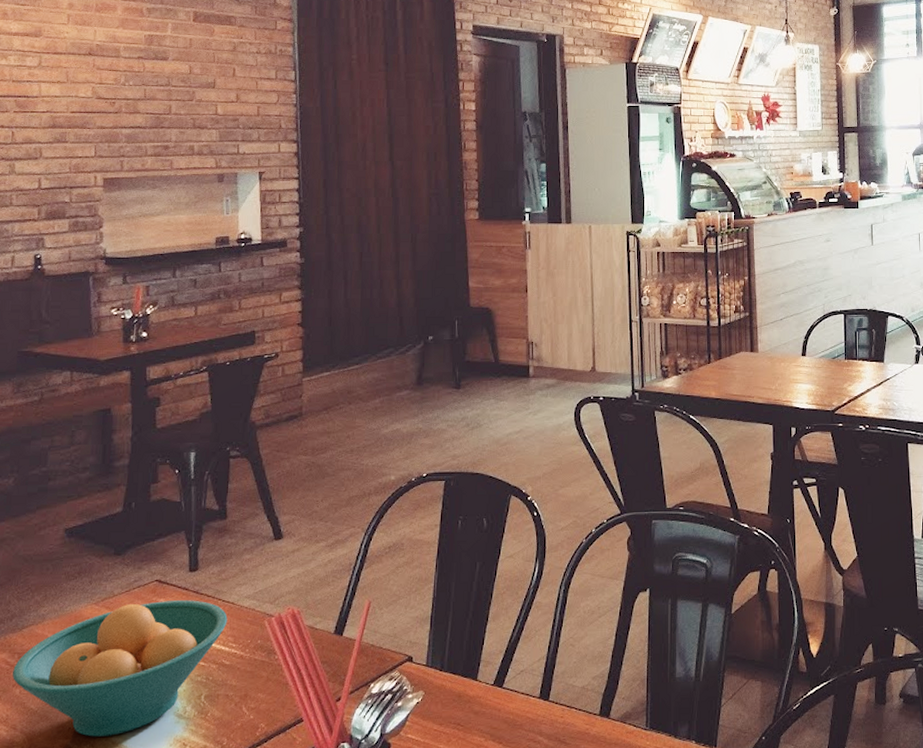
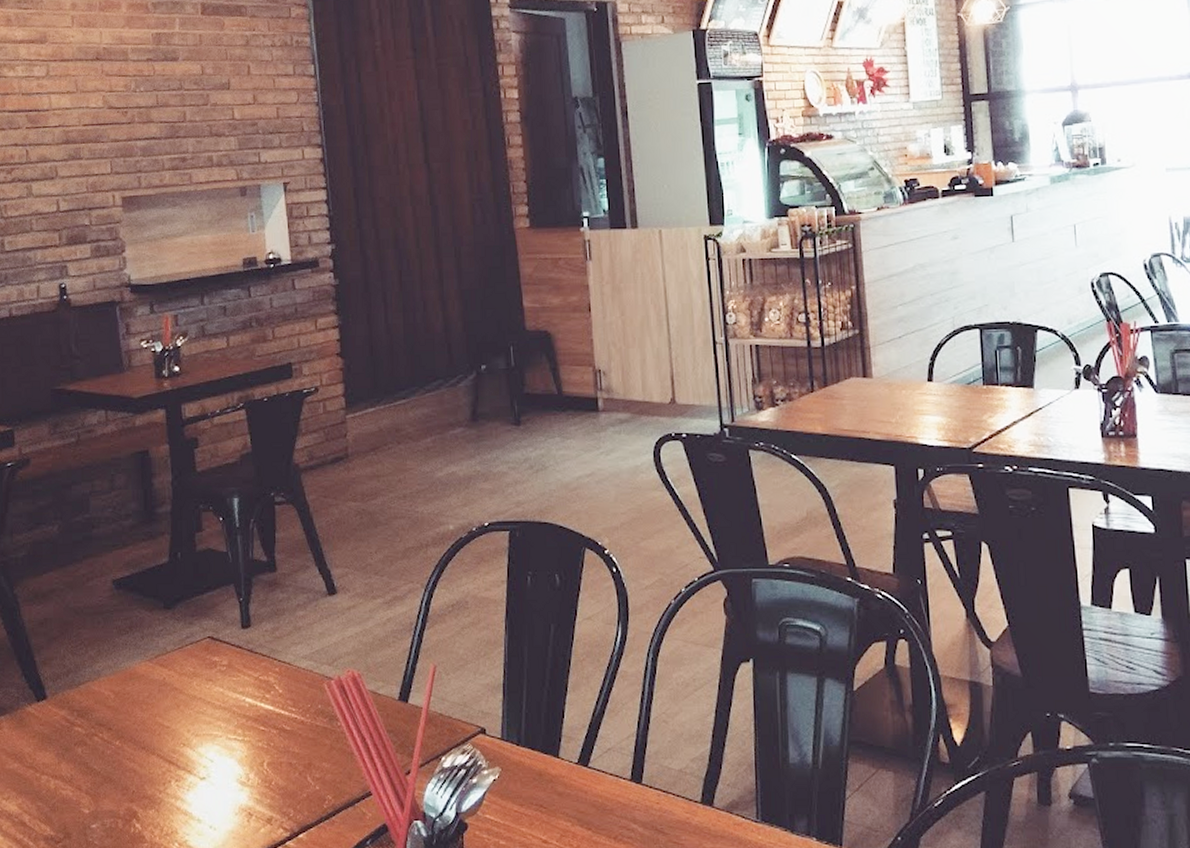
fruit bowl: present [13,600,228,737] -> none [73,659,285,802]

